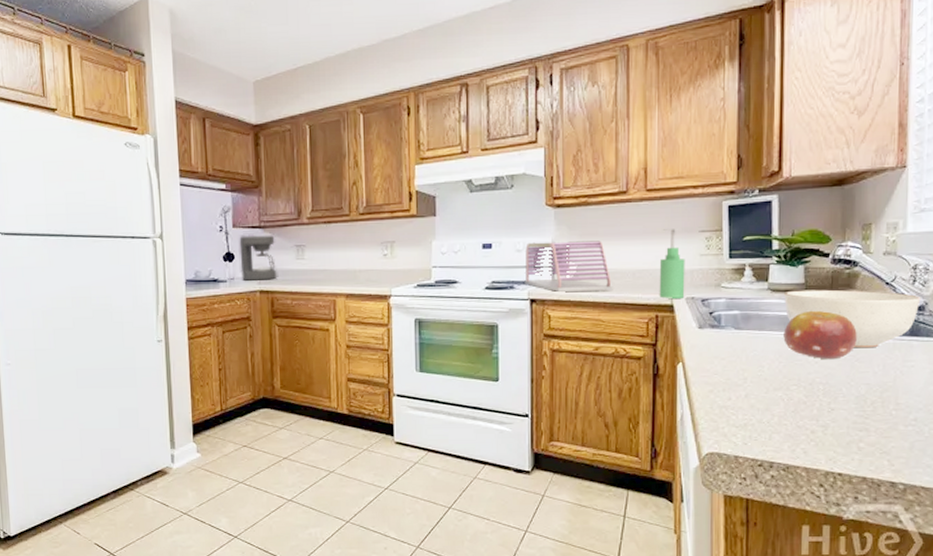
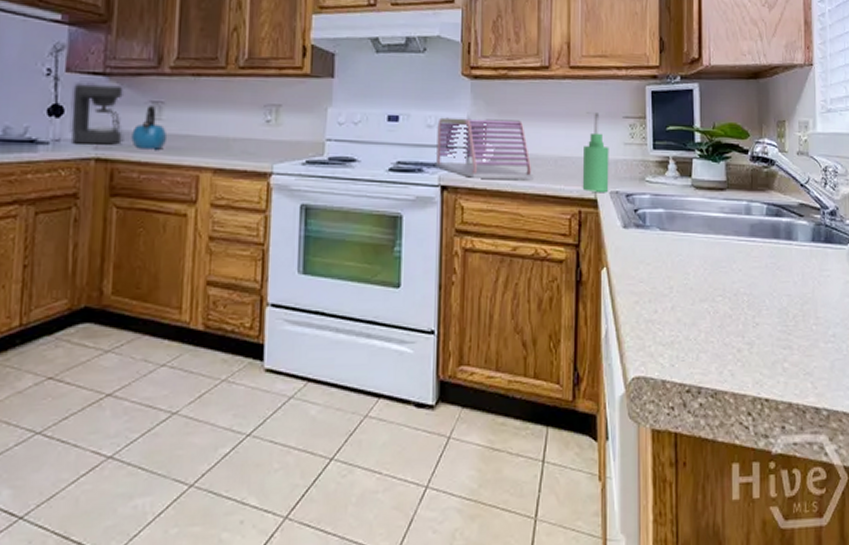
kettle: none [284,249,310,282] -> present [131,106,168,150]
bowl: present [783,289,921,348] -> none [706,188,832,255]
fruit: present [783,311,857,360] -> none [708,212,777,267]

